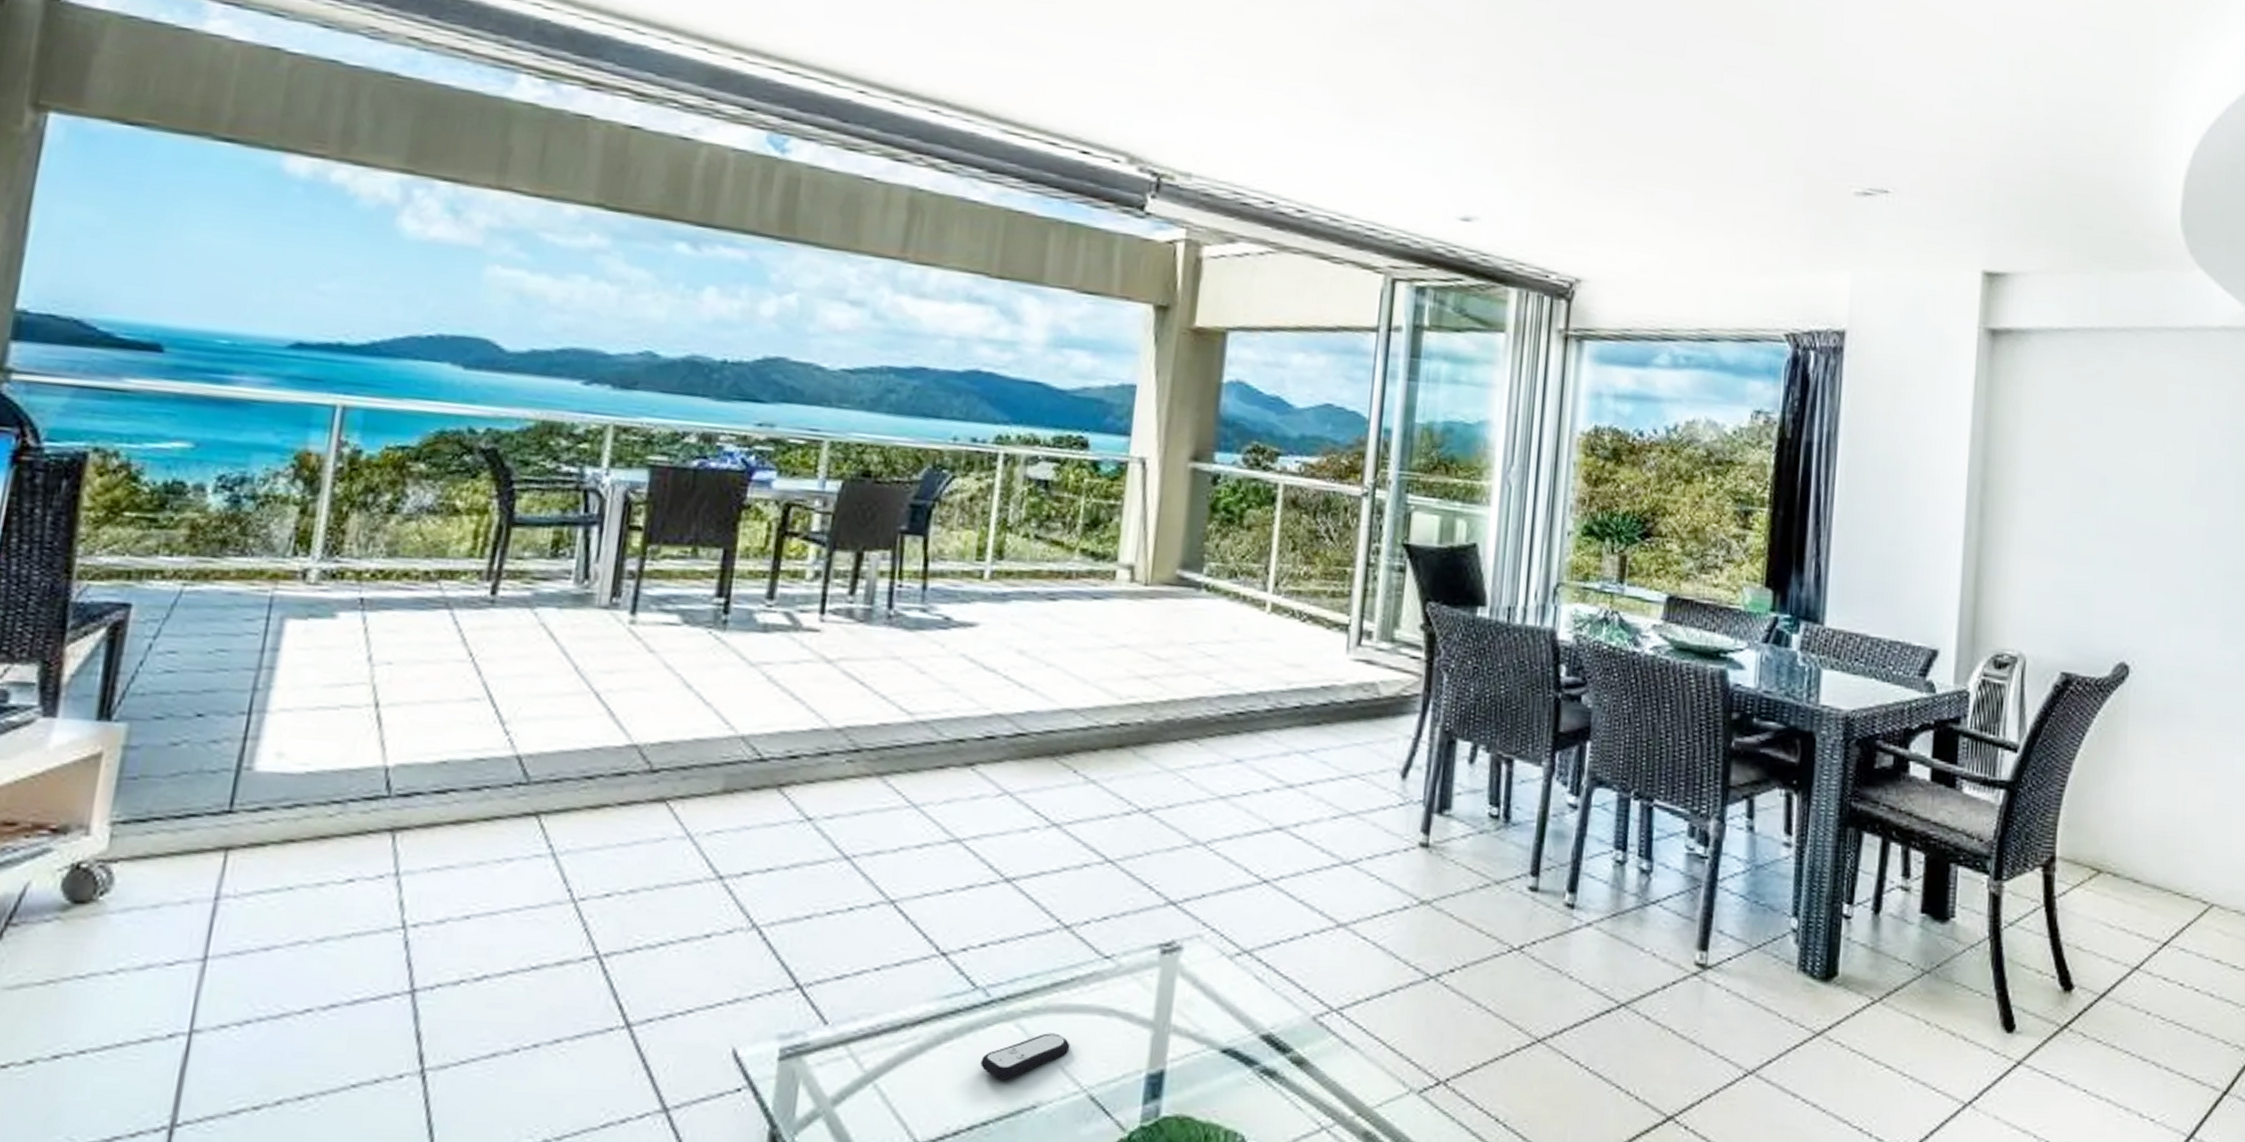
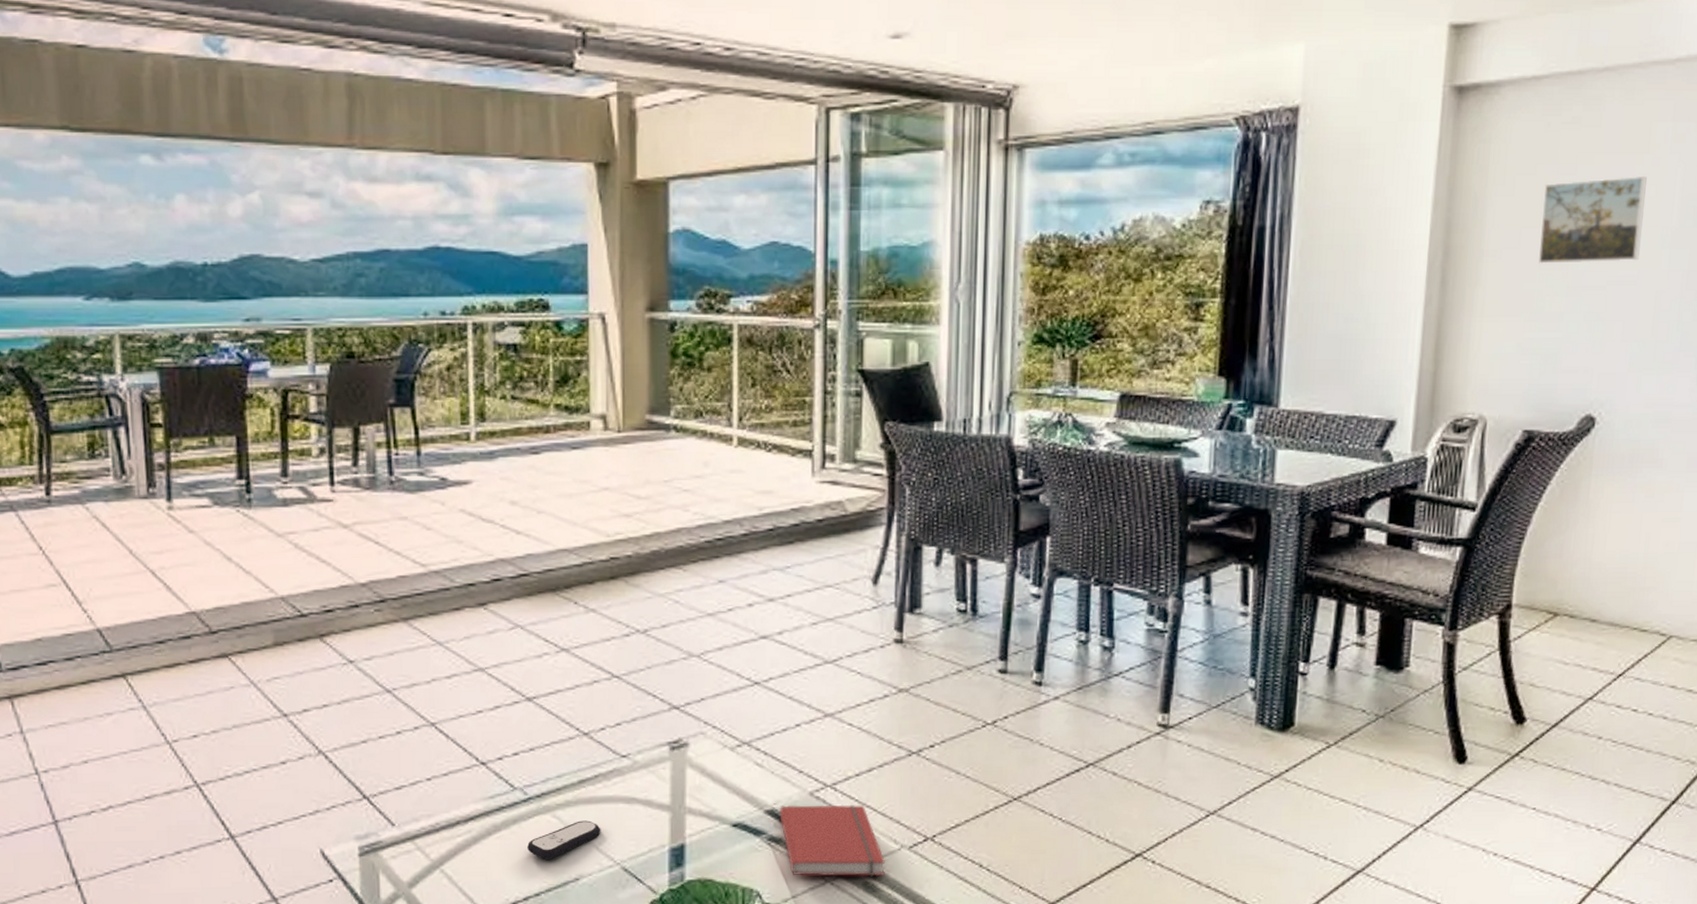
book: none [1275,1030,1391,1126] -> present [778,804,885,877]
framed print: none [2069,430,2166,513] -> present [1538,177,1647,264]

